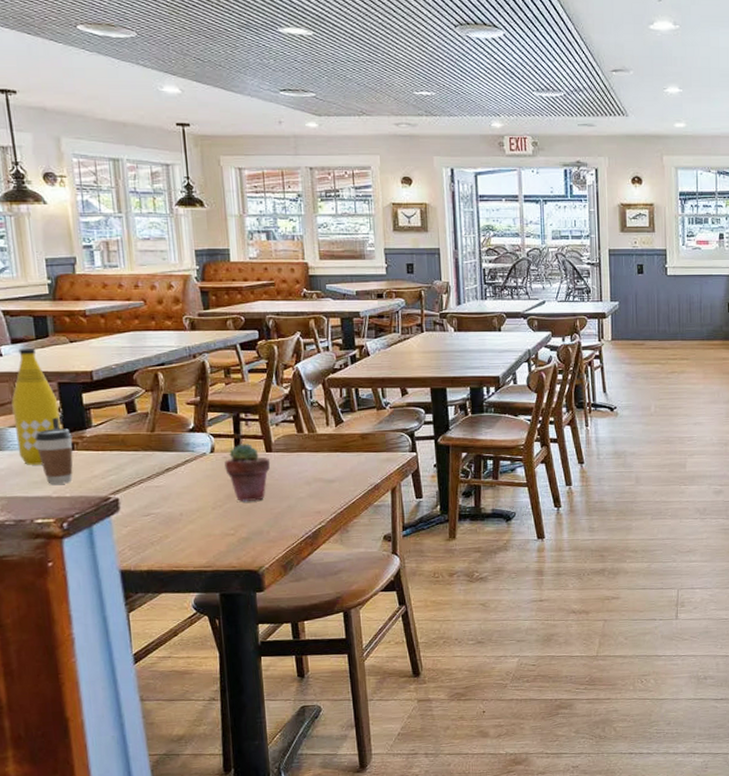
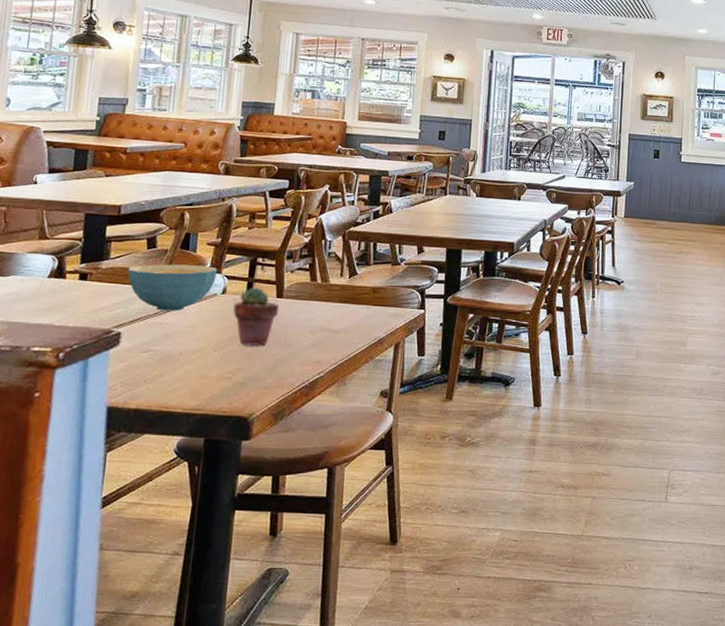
bottle: present [11,349,61,465] -> none [30,178,82,292]
coffee cup: present [34,428,73,484] -> none [50,258,88,313]
cereal bowl: none [112,426,203,474] -> present [128,264,218,311]

